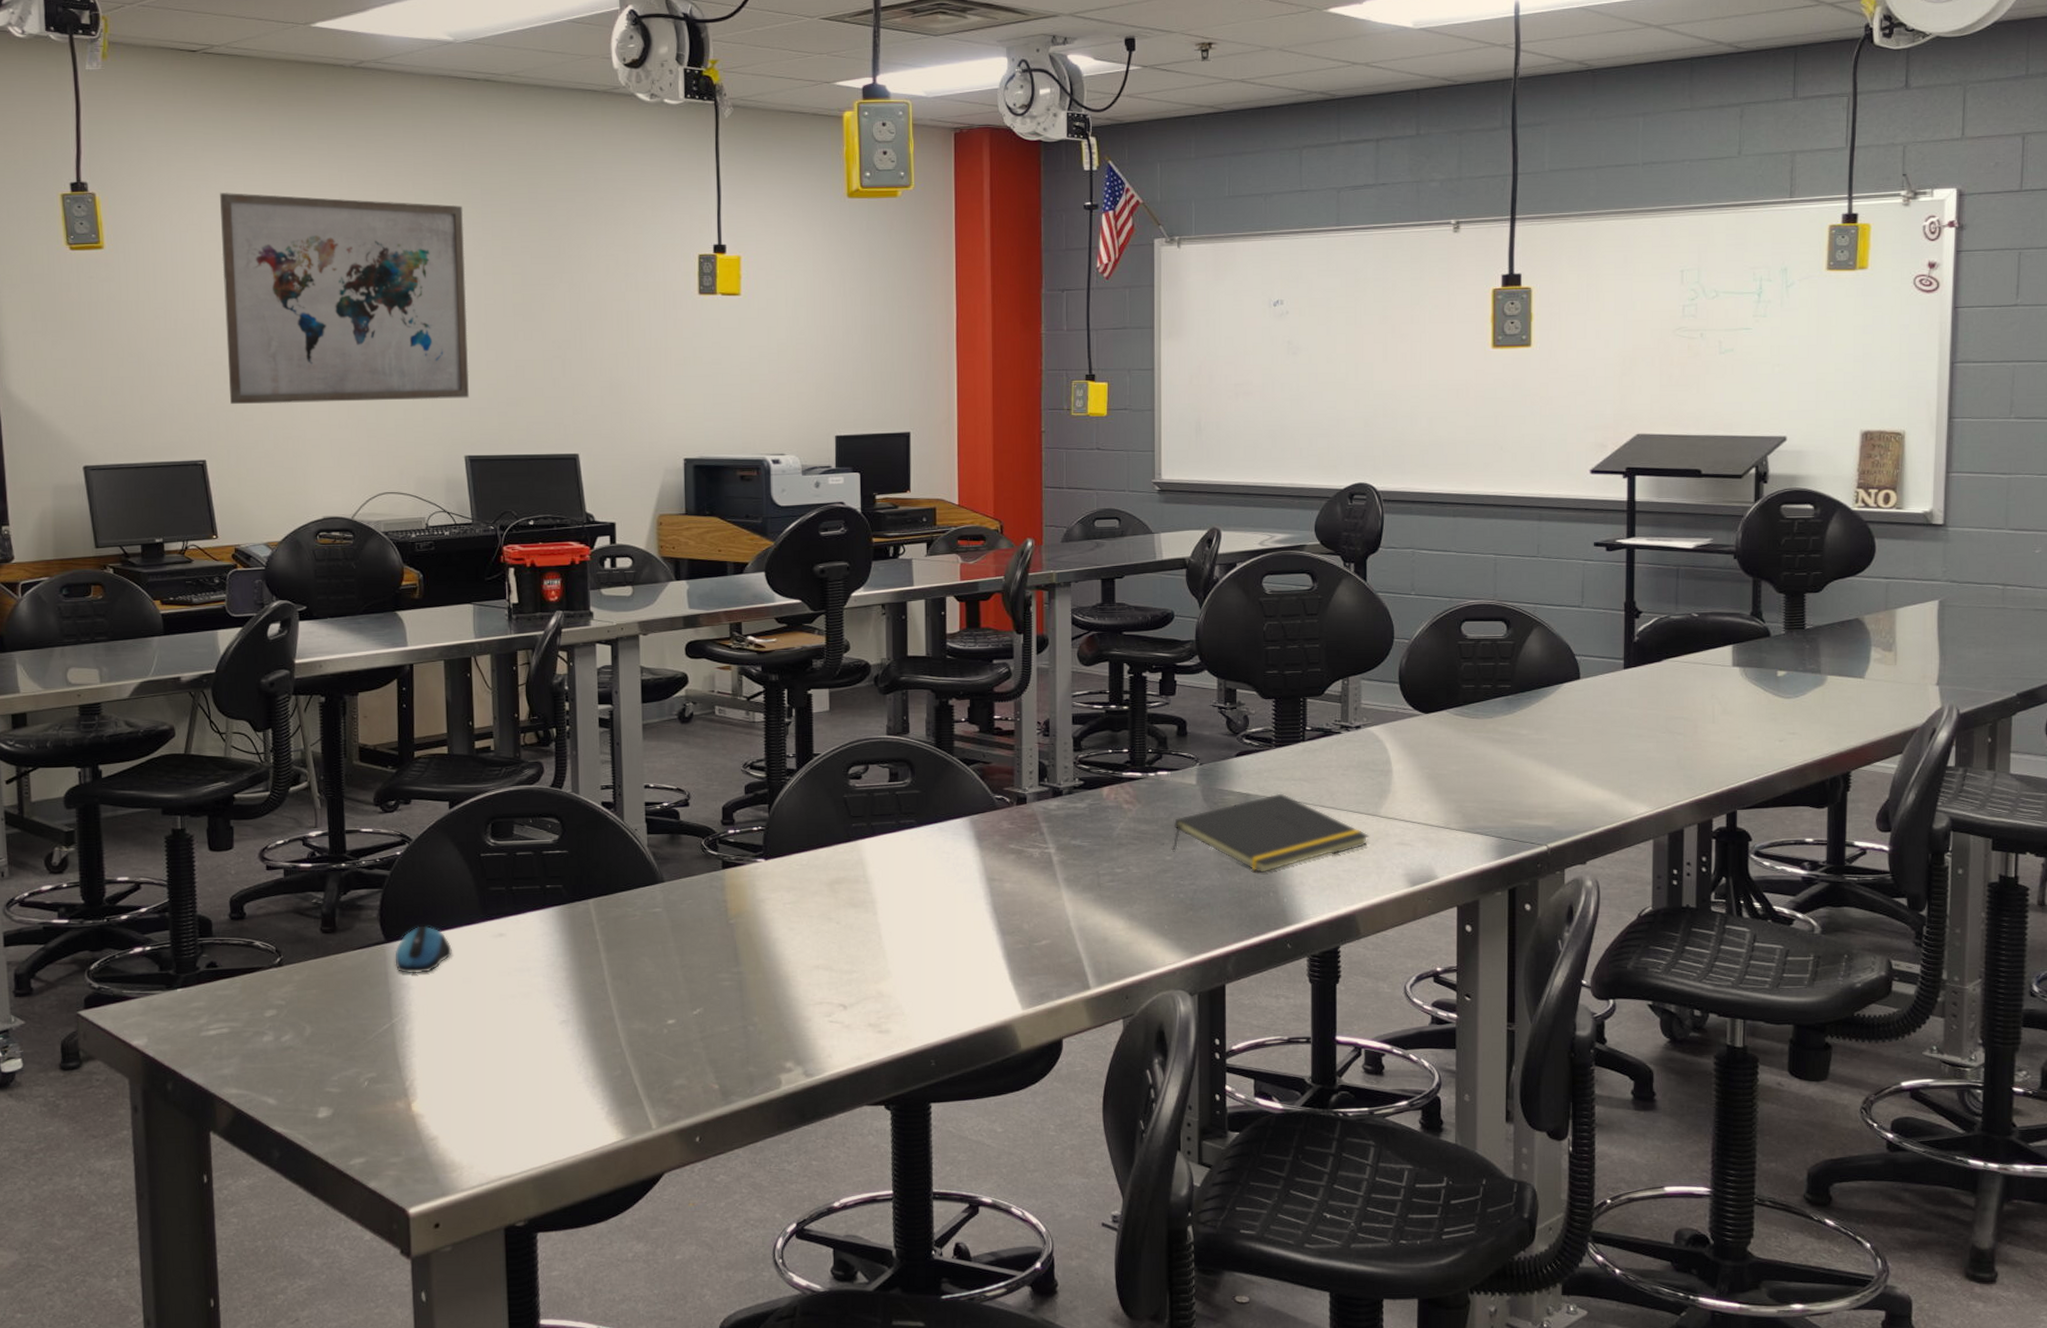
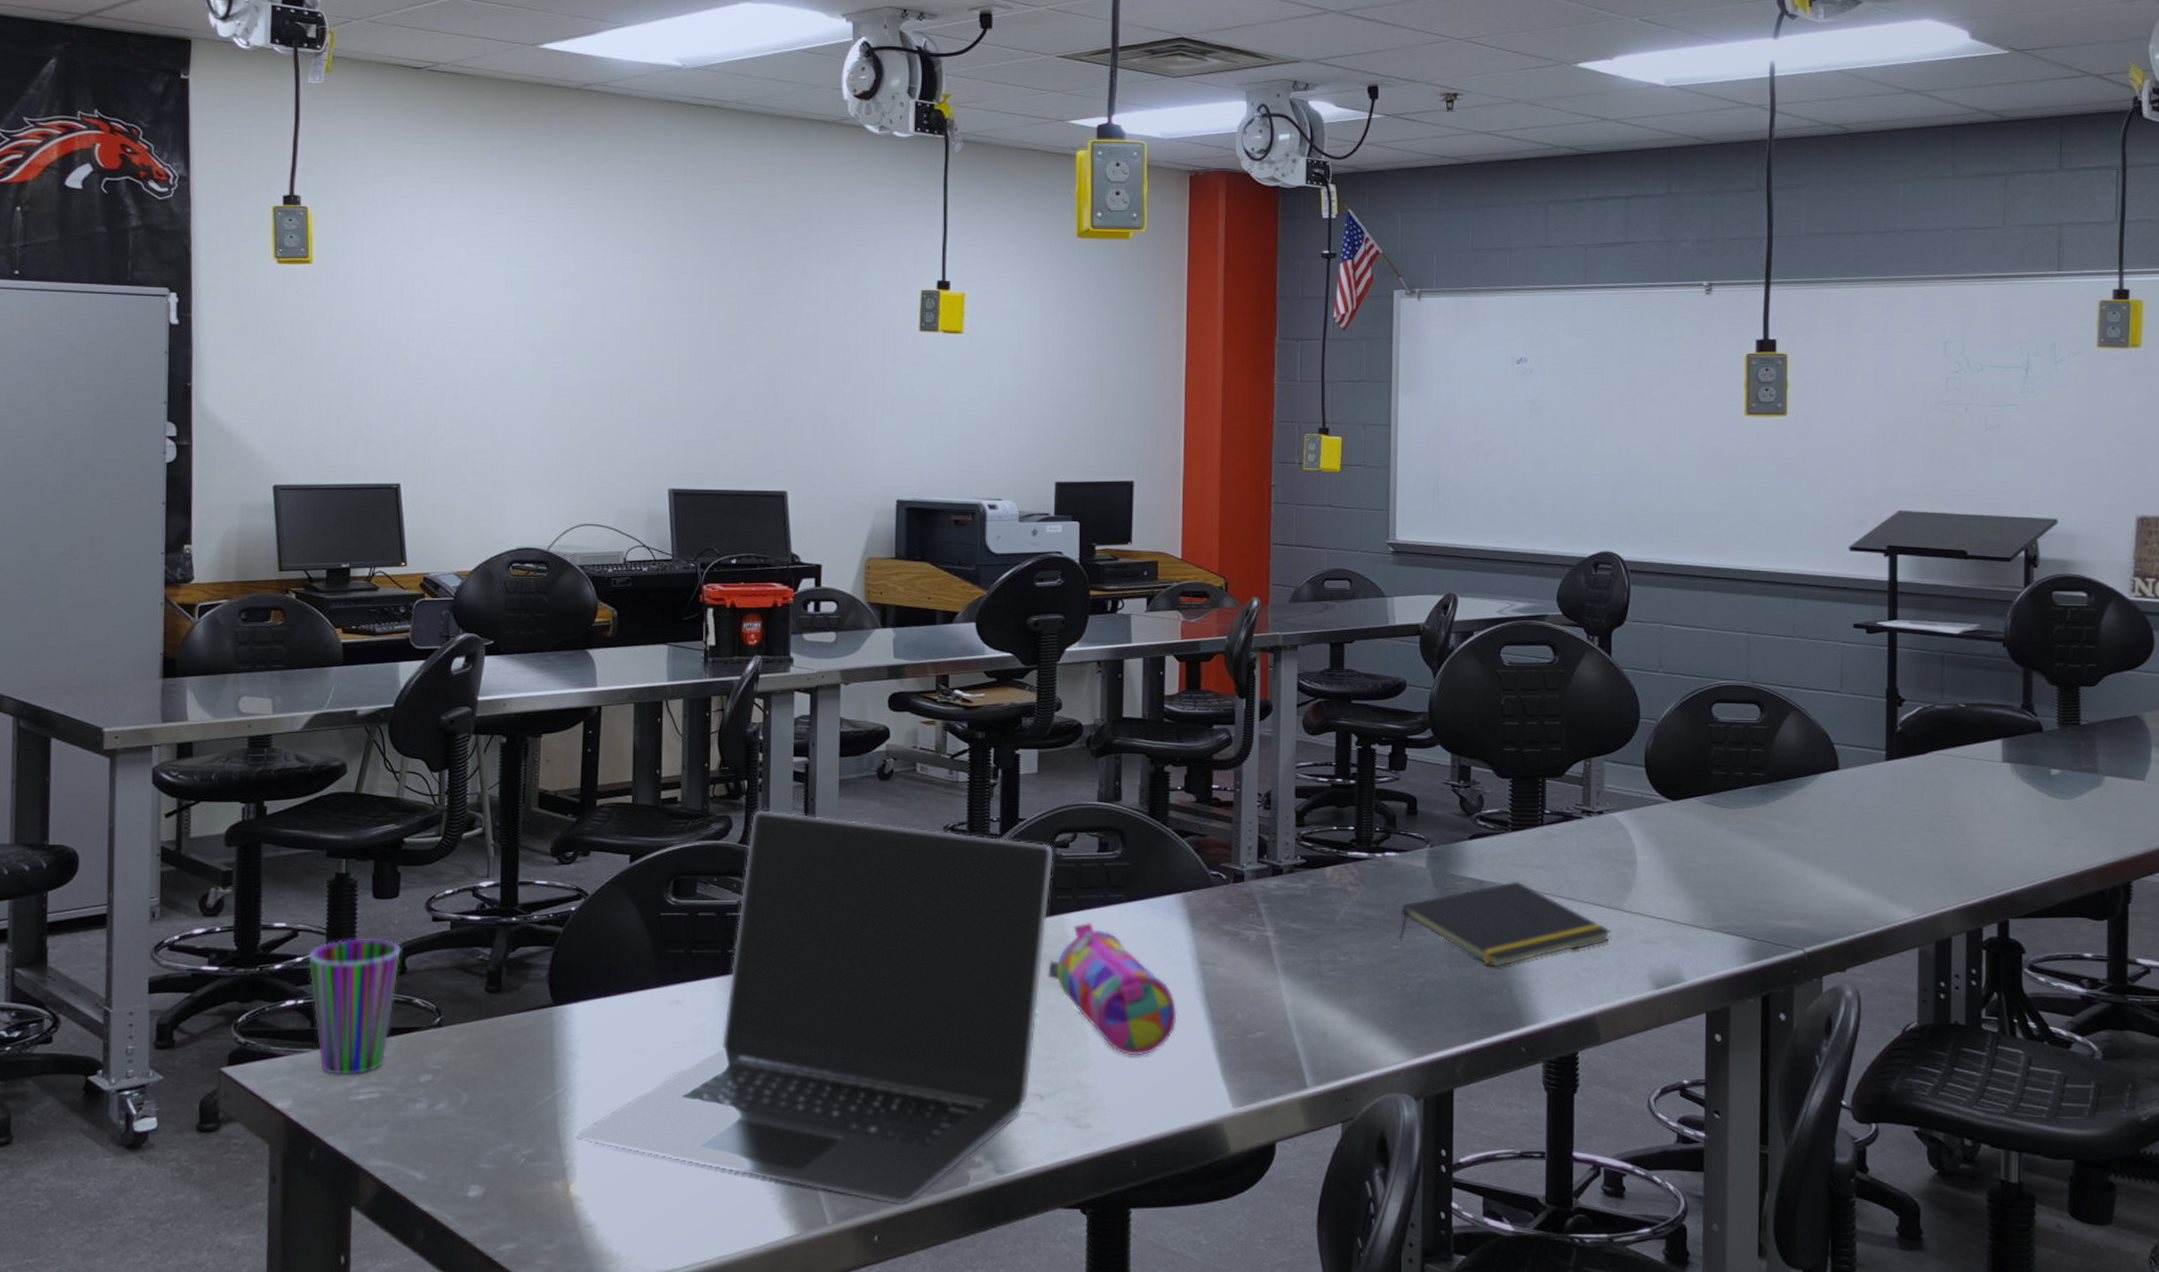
cup: none [152,887,240,1014] -> present [308,938,402,1076]
wall art: present [220,193,469,405] -> none [429,211,681,430]
computer mouse: present [394,925,452,974] -> none [562,988,624,1042]
laptop: none [413,755,847,1109] -> present [575,810,1054,1205]
pencil case: none [846,846,968,967] -> present [1048,922,1177,1056]

